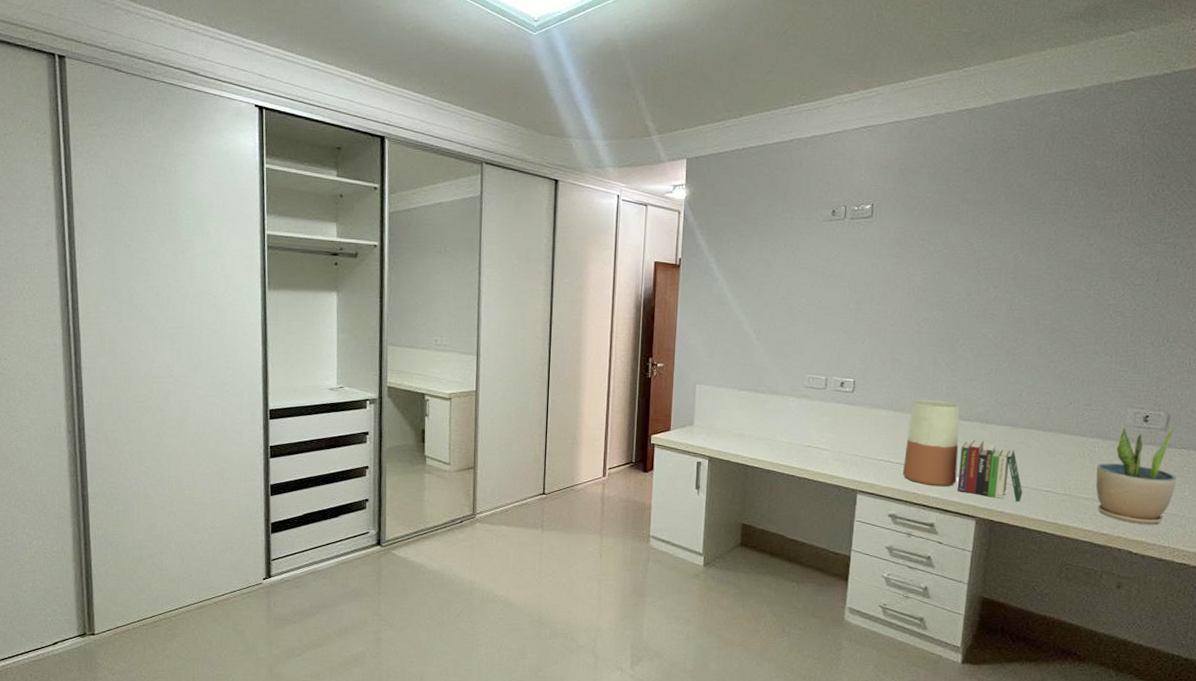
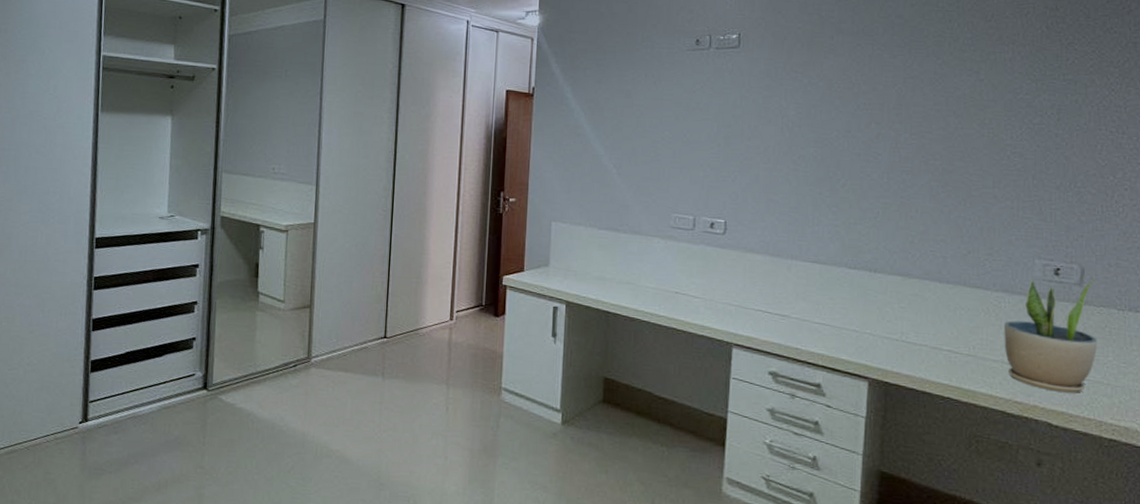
vase: present [903,399,961,487] -> none [783,243,845,342]
books: present [957,439,1023,502] -> none [845,290,921,363]

